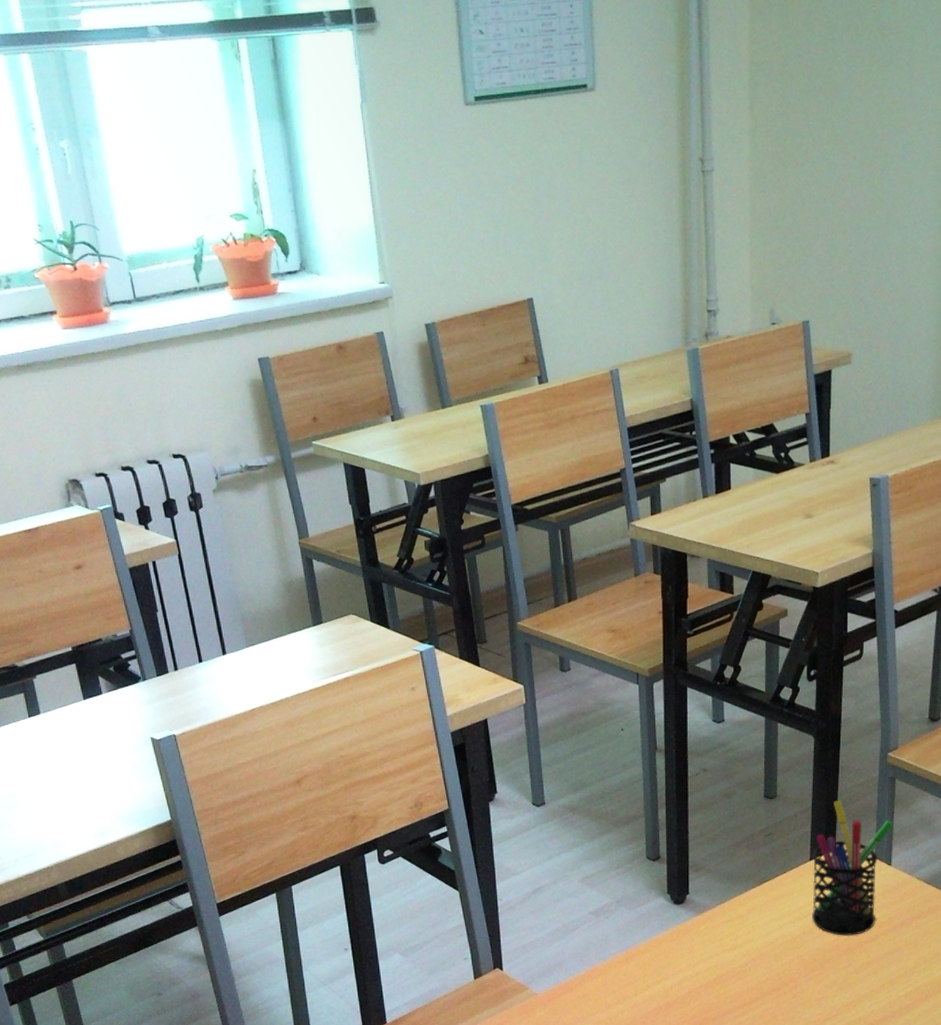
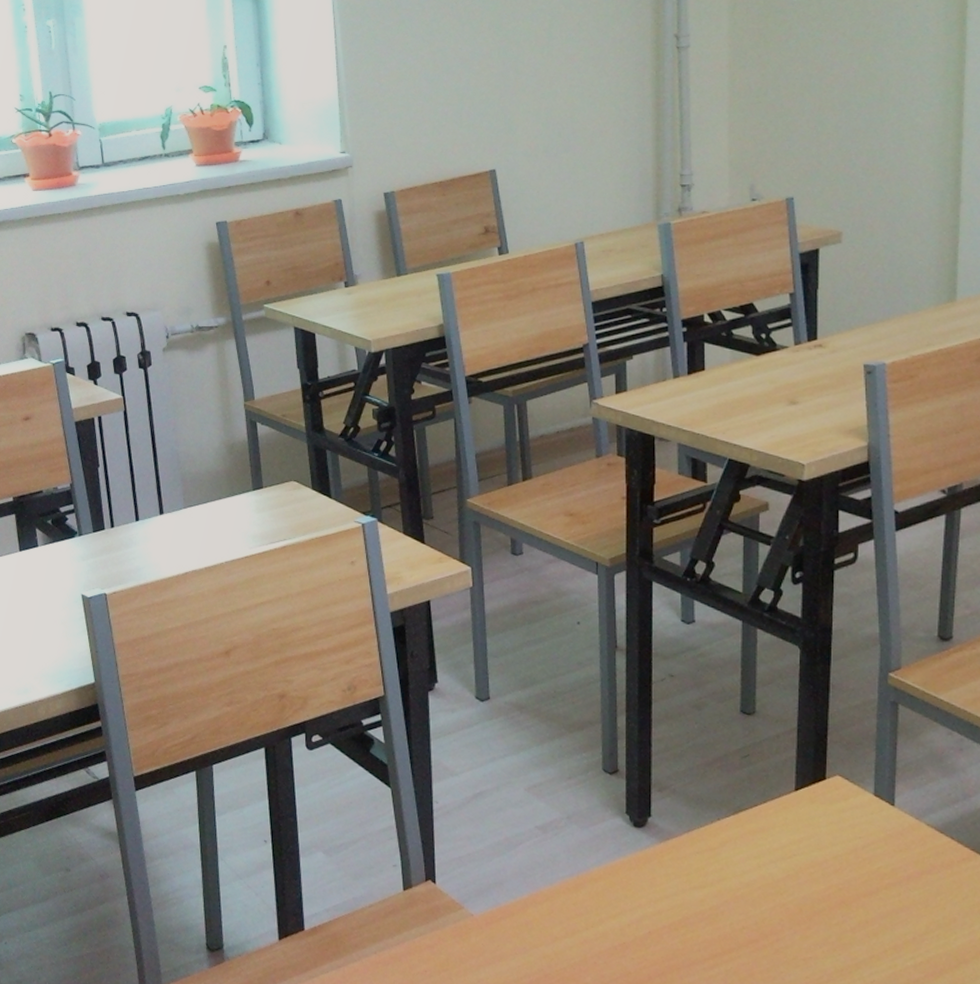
pen holder: present [812,801,895,936] -> none [797,724,898,886]

